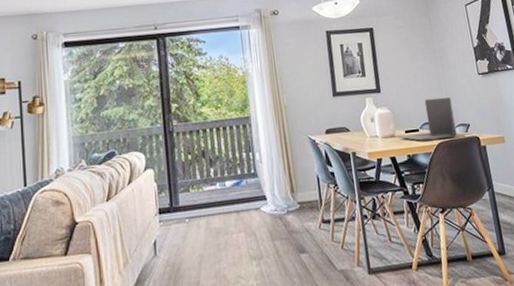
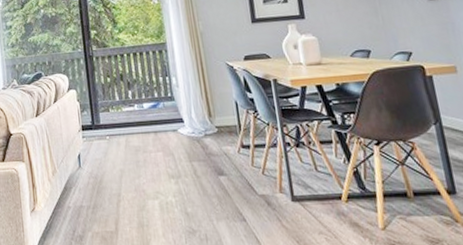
laptop computer: present [398,97,458,142] -> none [325,23,397,70]

